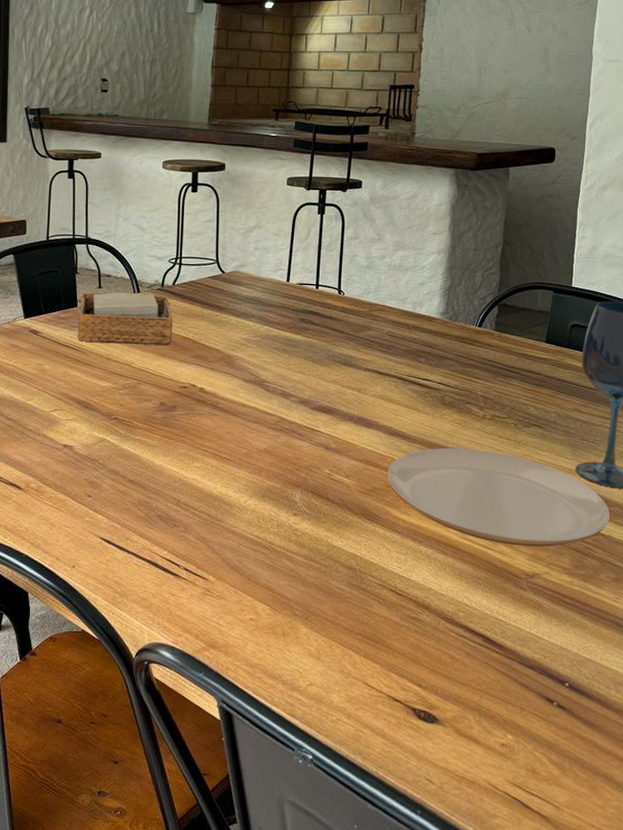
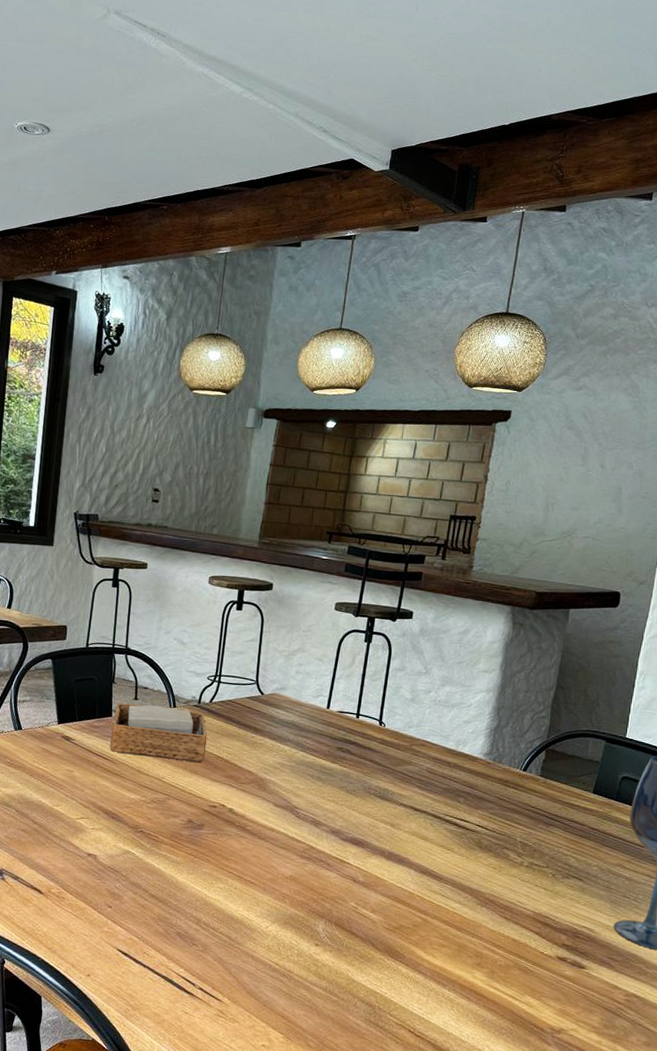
plate: present [387,447,610,547] -> none [415,891,647,1003]

